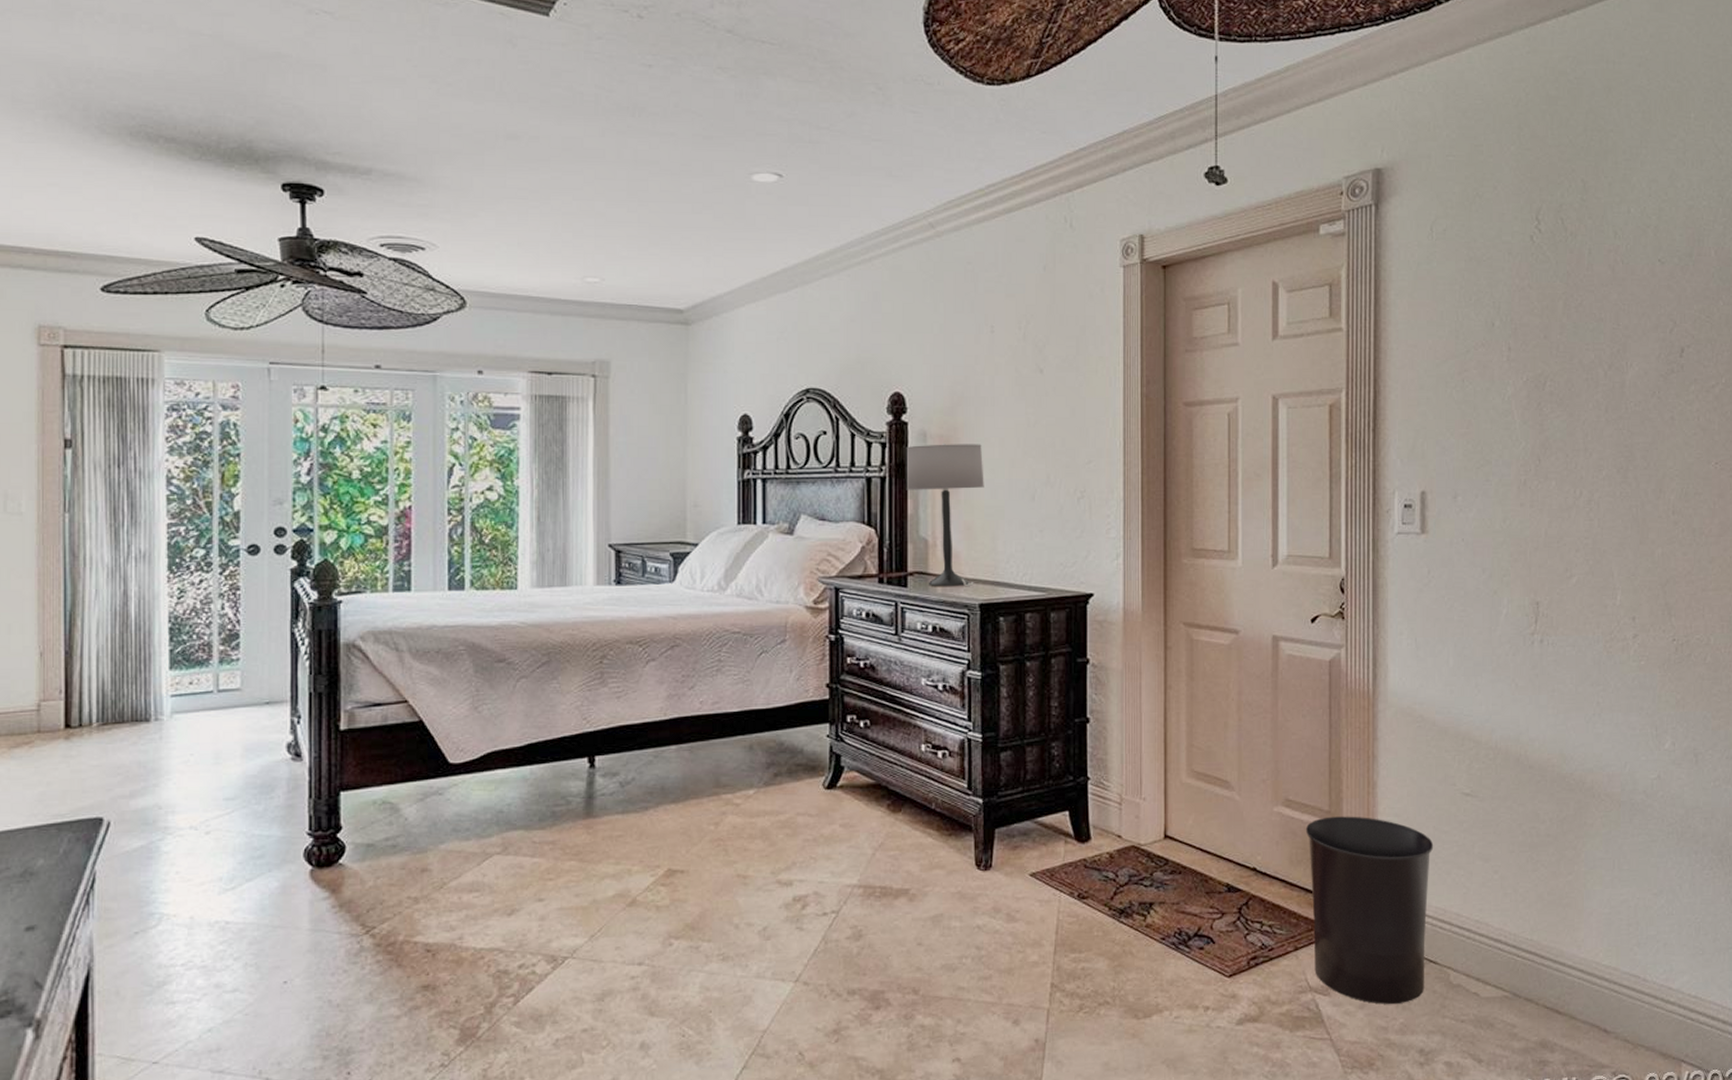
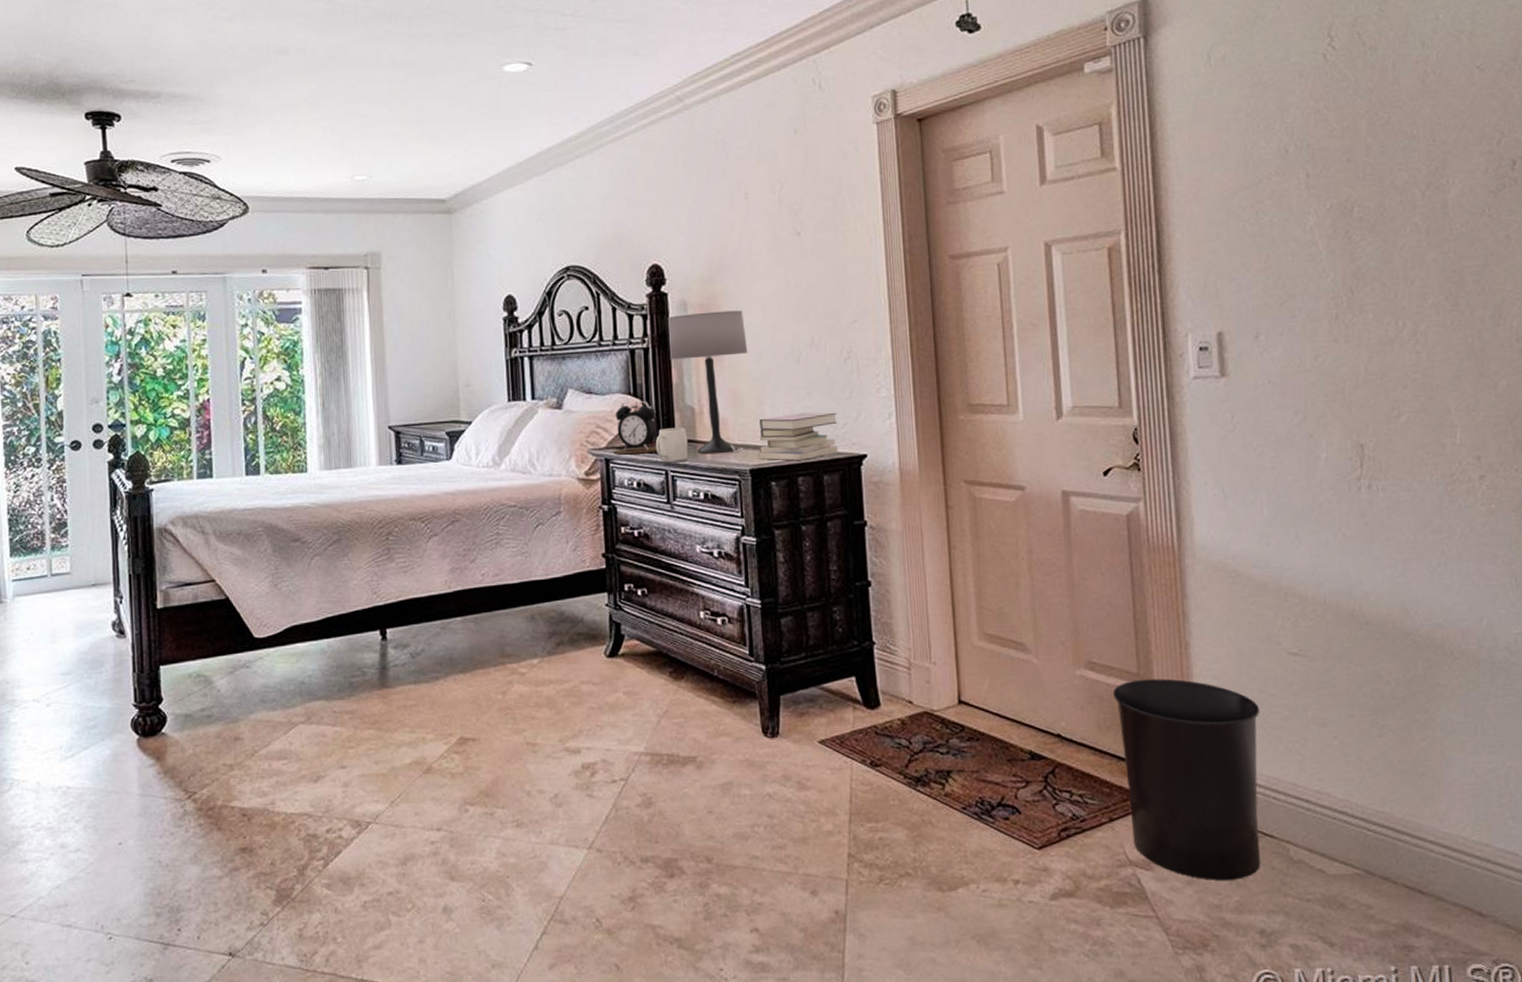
alarm clock: none [843,529,892,584] -> present [613,400,661,455]
mug: none [886,559,920,594] -> present [655,427,689,463]
books: none [988,549,1067,597] -> present [758,412,839,461]

